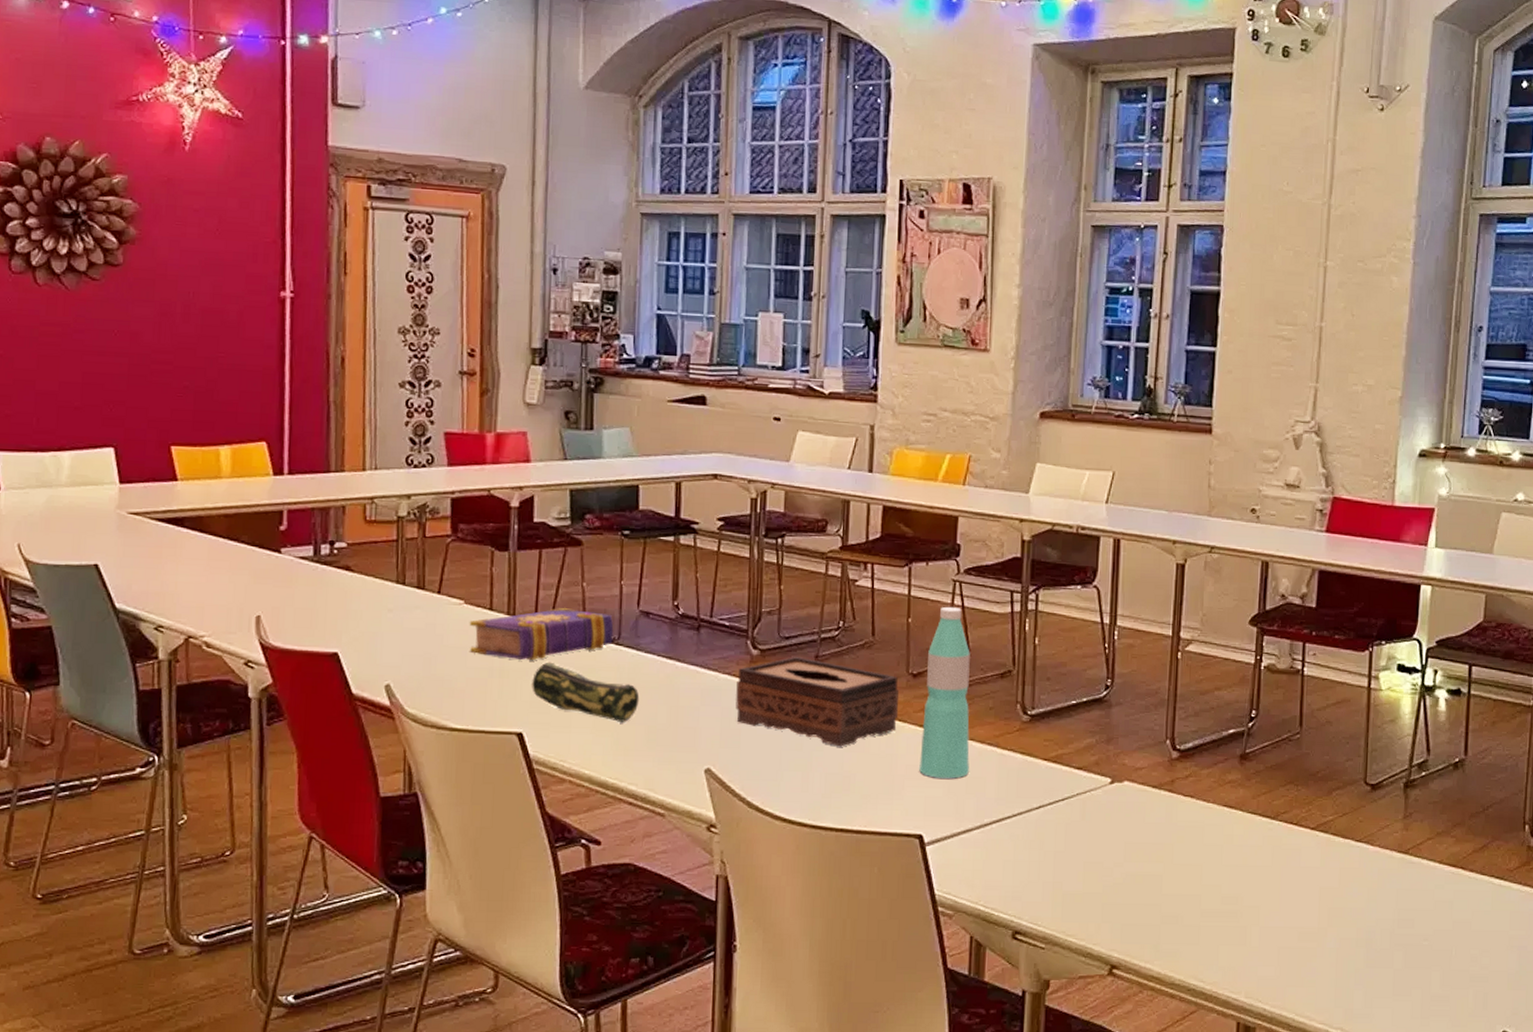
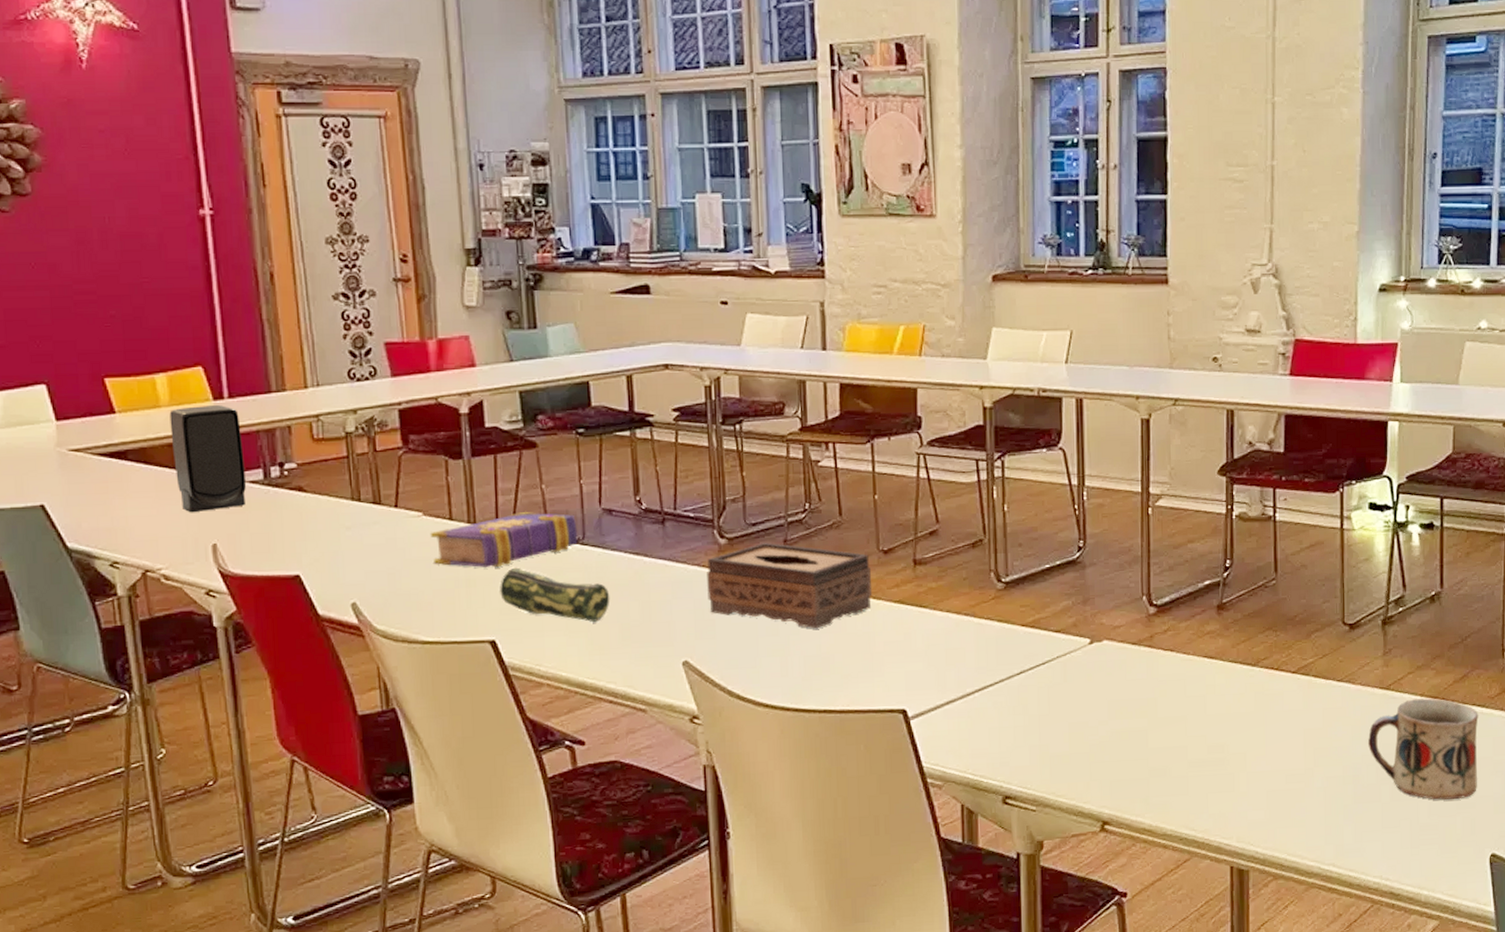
speaker: none [228,480,297,584] -> present [169,405,247,513]
water bottle: present [919,606,970,779] -> none [897,480,947,652]
mug: none [1383,865,1497,971] -> present [1368,698,1479,800]

